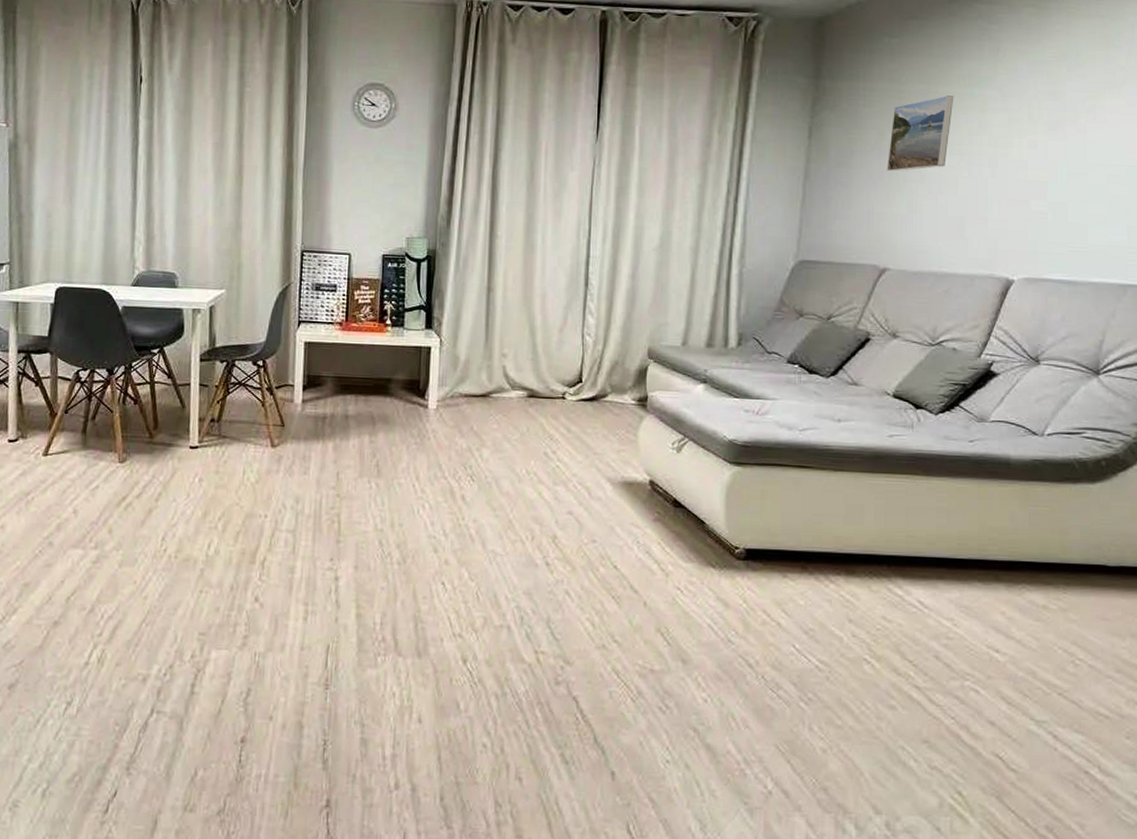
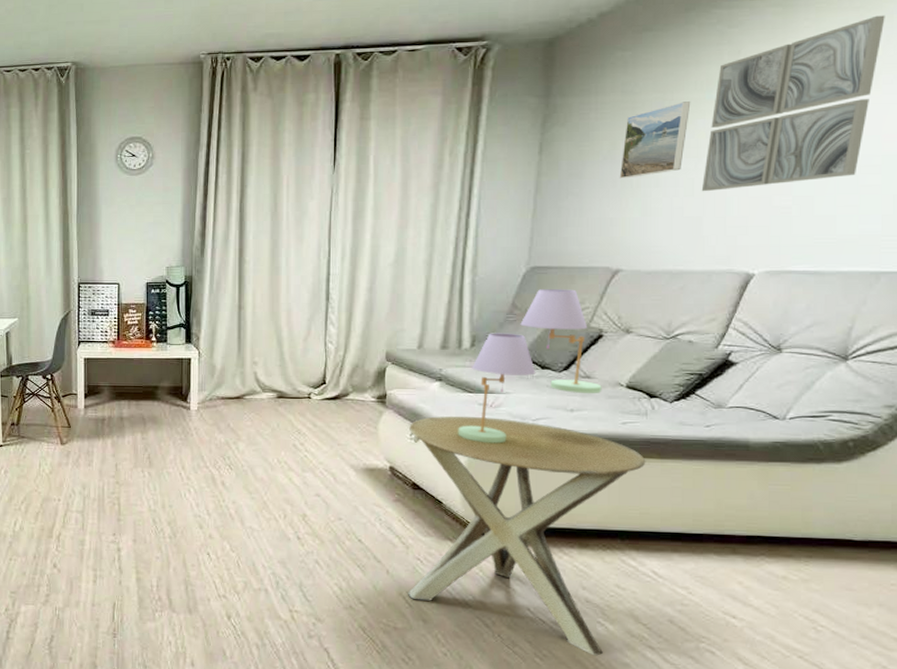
side table: none [667,423,912,698] -> present [408,416,646,656]
table lamp: none [722,285,869,456] -> present [458,289,602,444]
wall art: none [964,26,1127,192] -> present [701,15,885,192]

